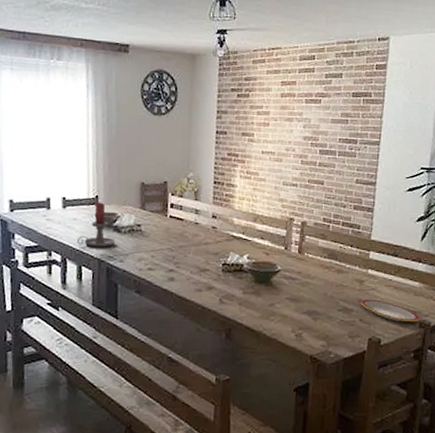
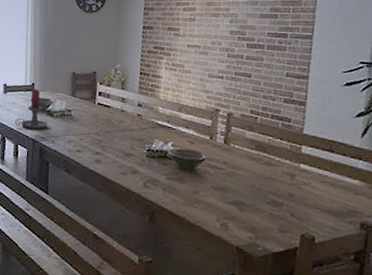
plate: present [361,299,420,322] -> none [292,193,361,222]

